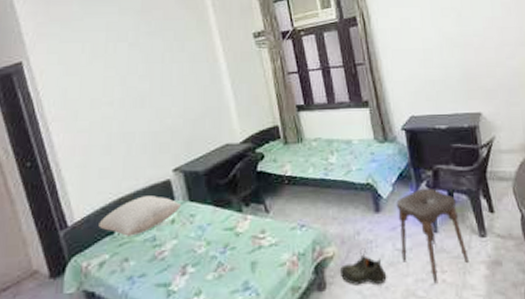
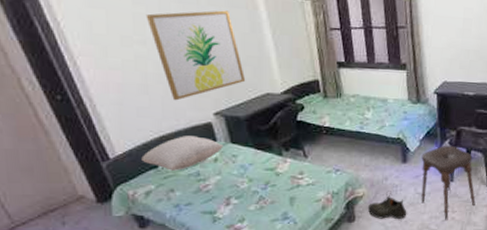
wall art: none [115,66,206,159] -> present [145,10,246,101]

